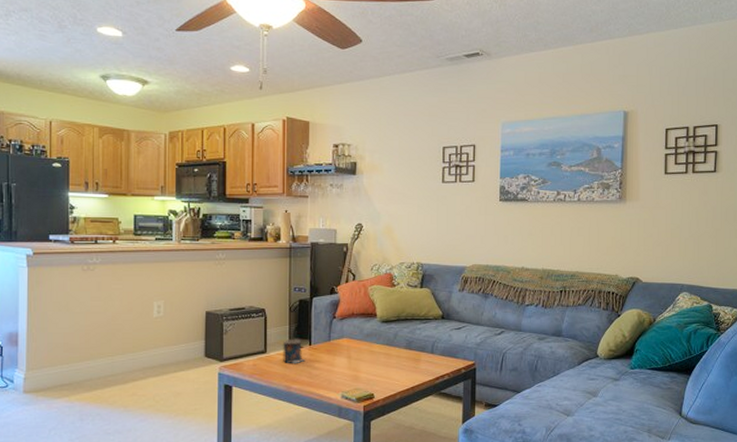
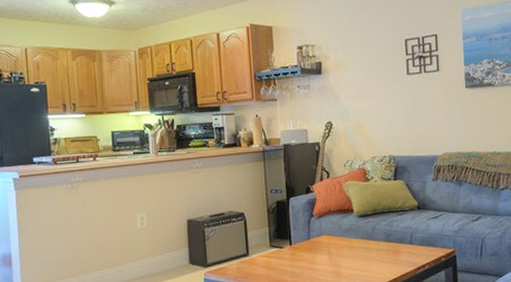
candle: present [282,338,306,364] -> none [263,239,287,265]

